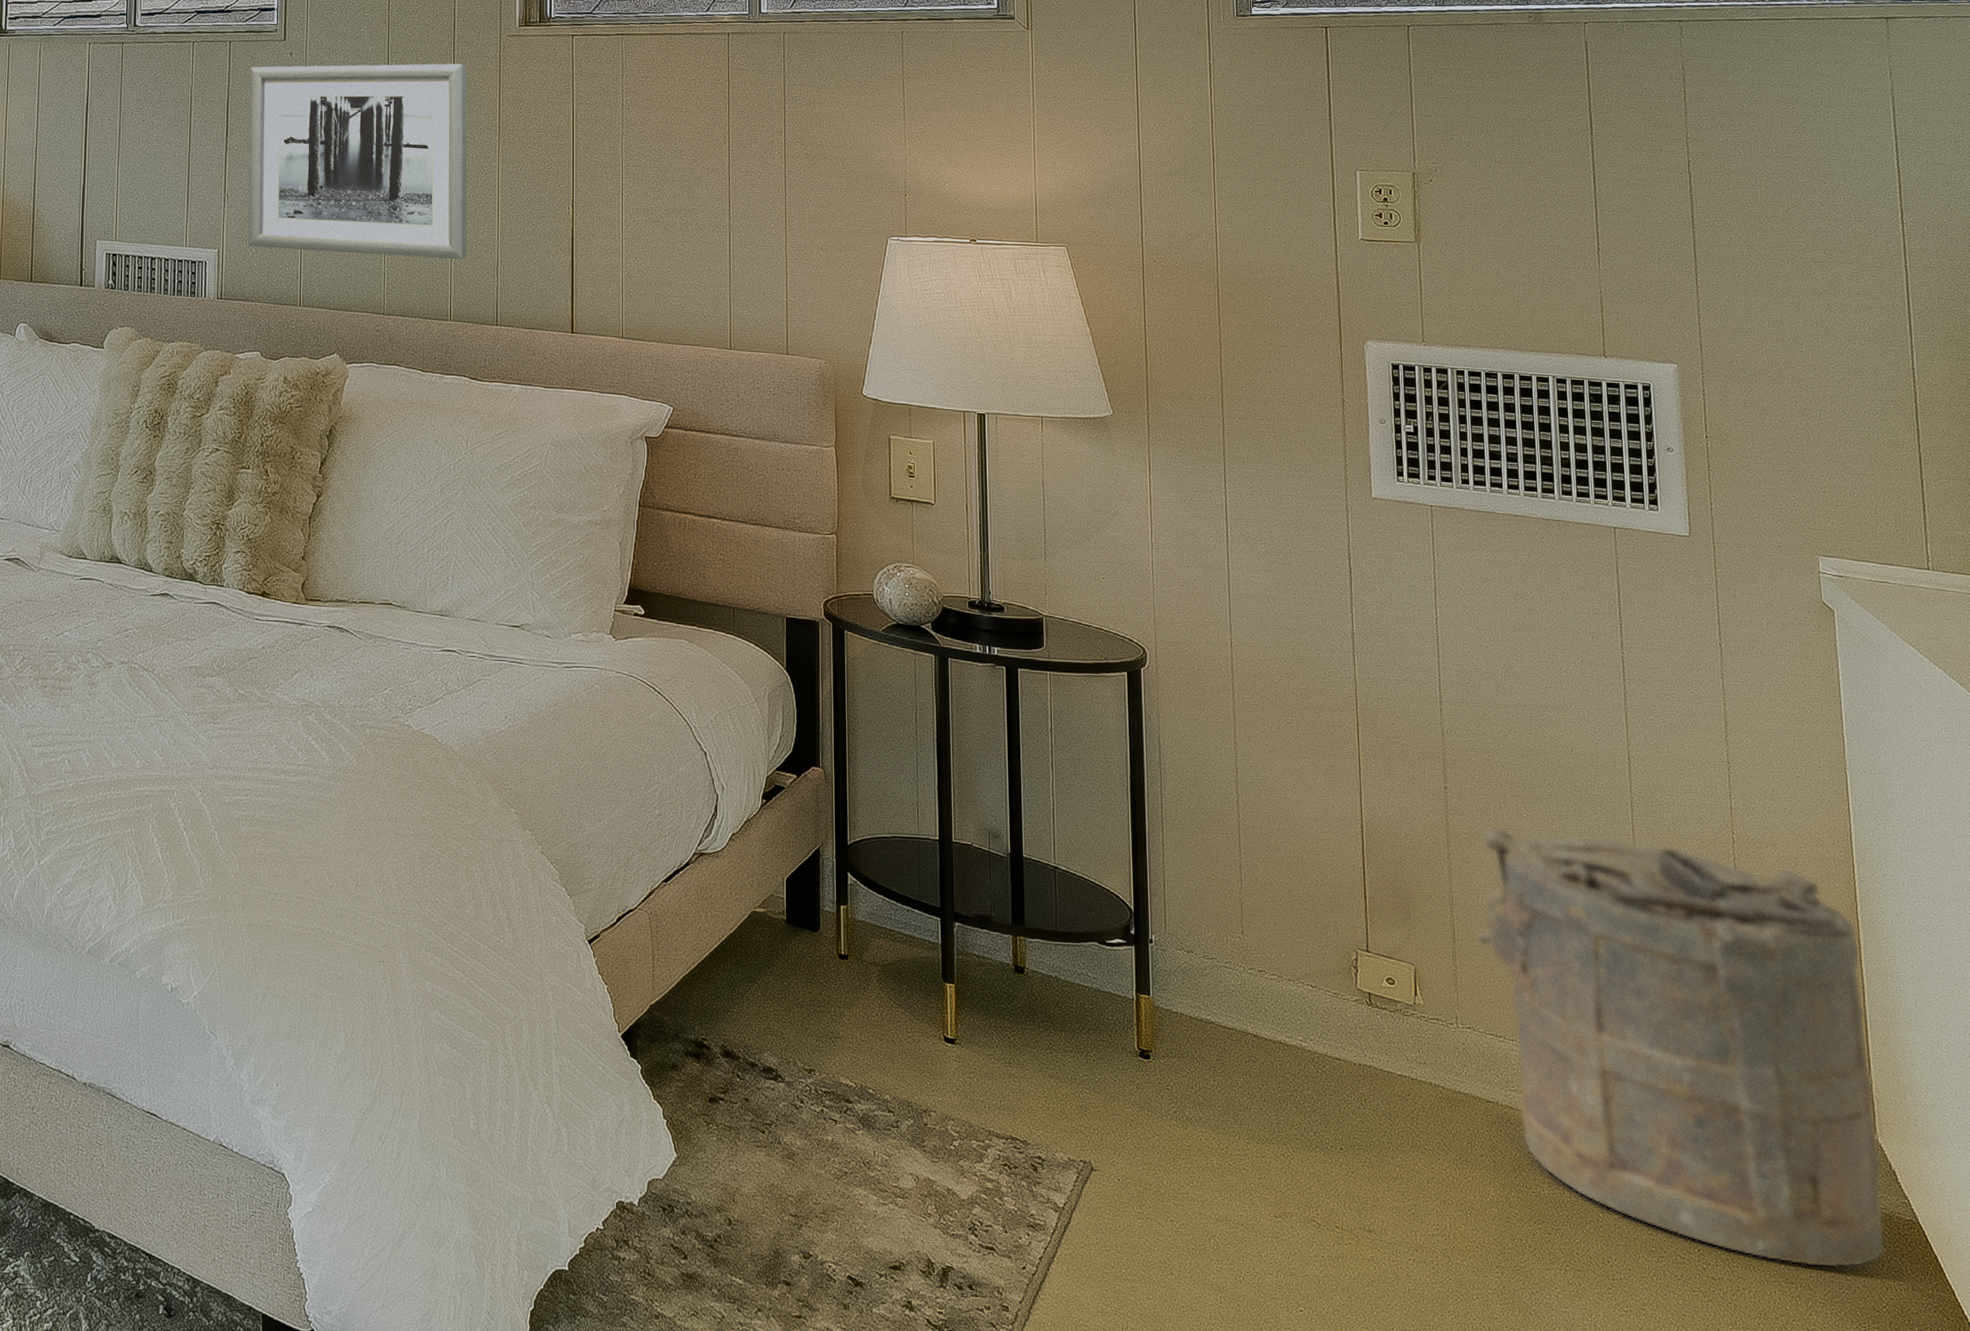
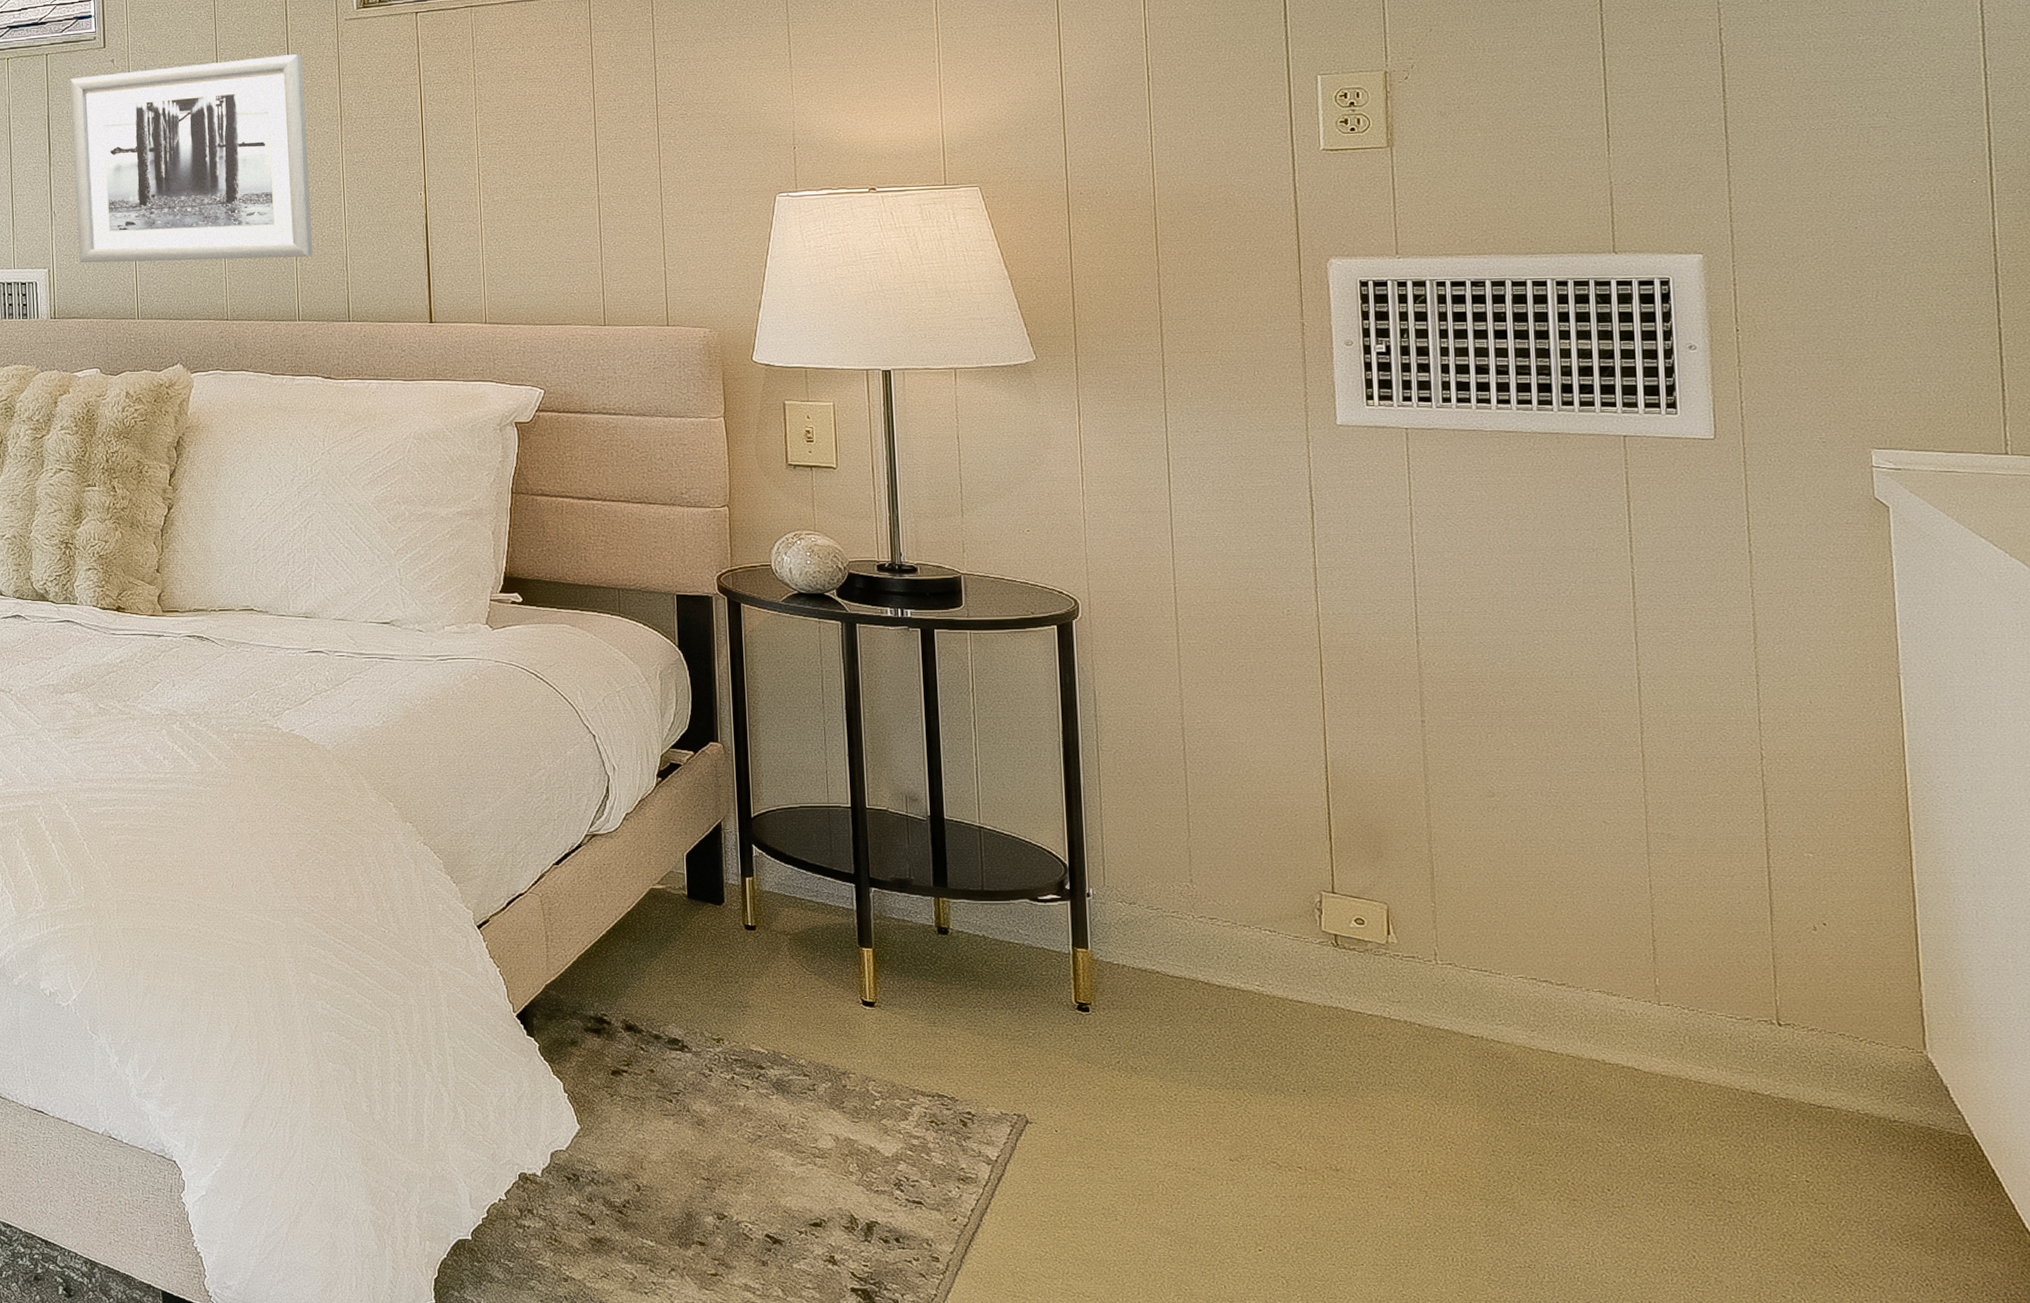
laundry hamper: present [1475,826,1886,1269] -> none [1457,758,1934,1187]

